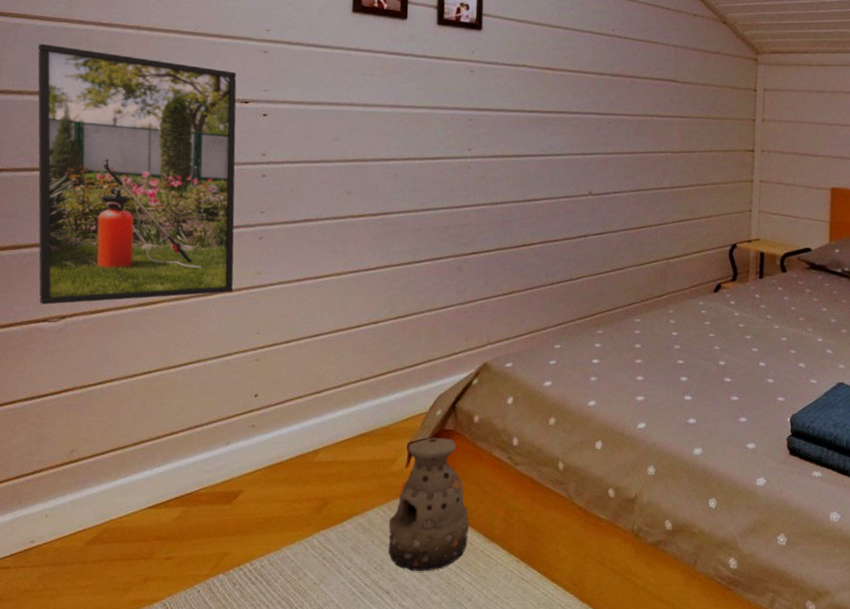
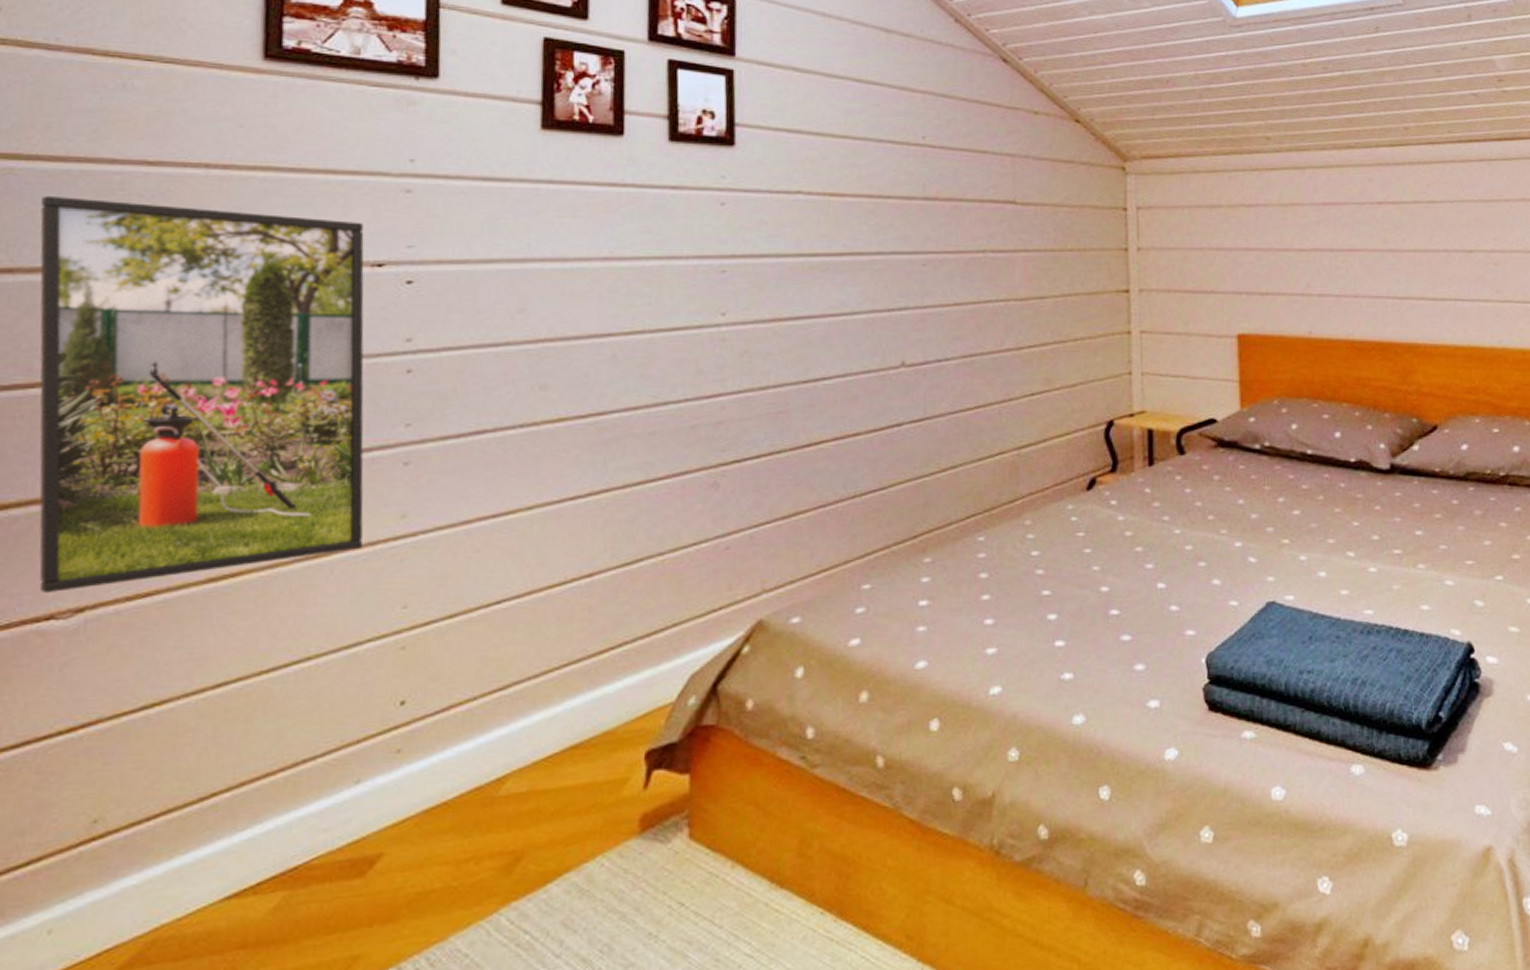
lantern: present [388,438,470,572] -> none [620,738,746,948]

